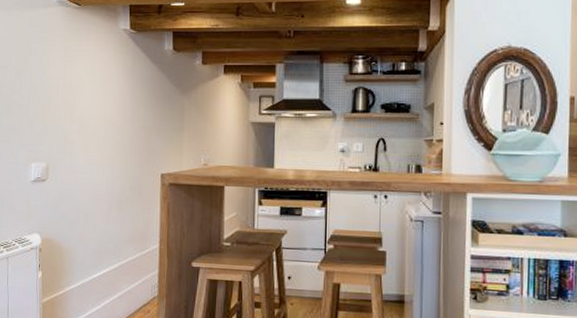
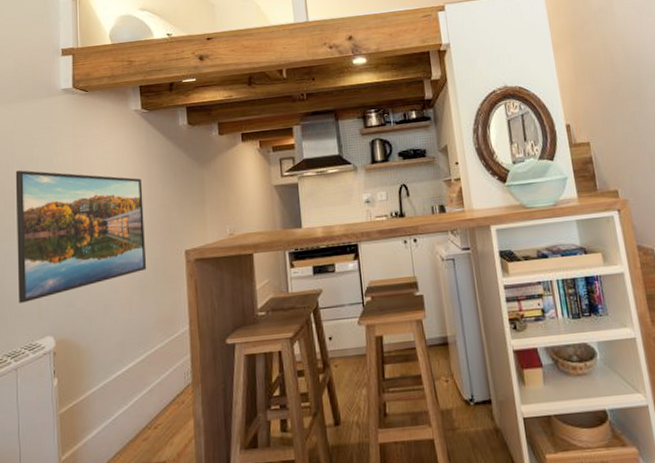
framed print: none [11,77,126,201] -> present [15,170,147,303]

